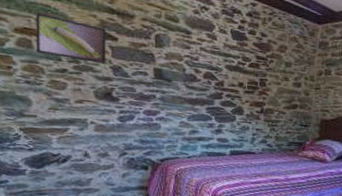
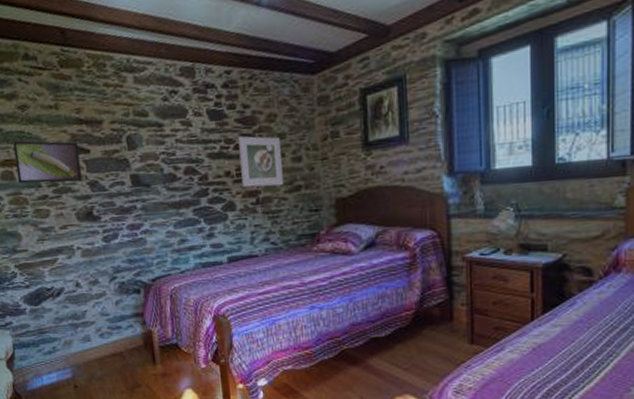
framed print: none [251,57,287,103] -> present [238,135,283,188]

